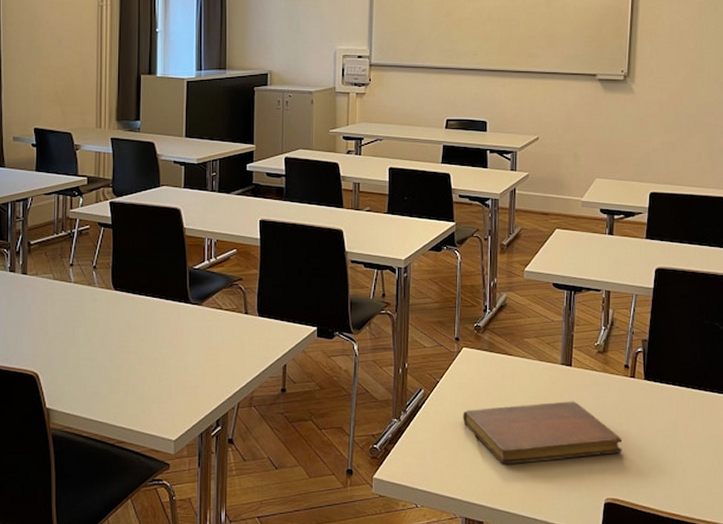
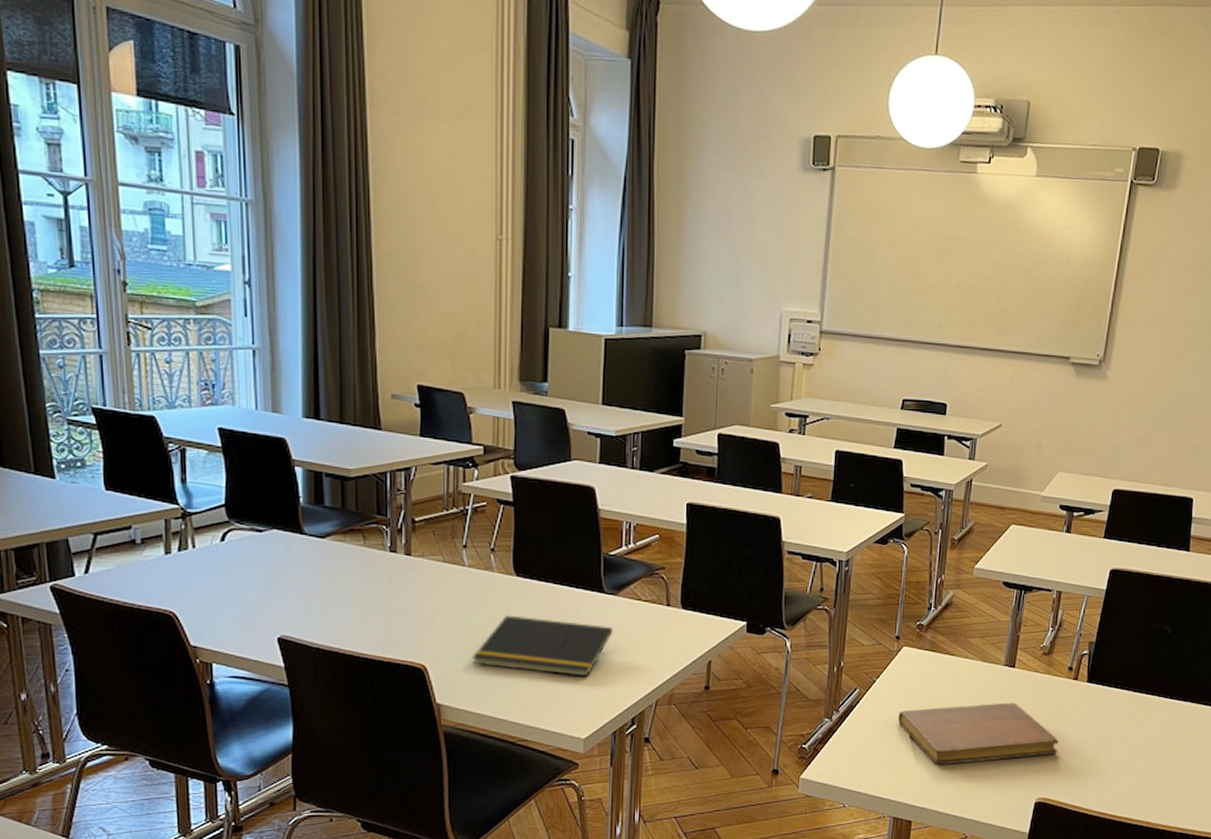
notepad: none [77,326,199,381] -> present [472,615,614,676]

